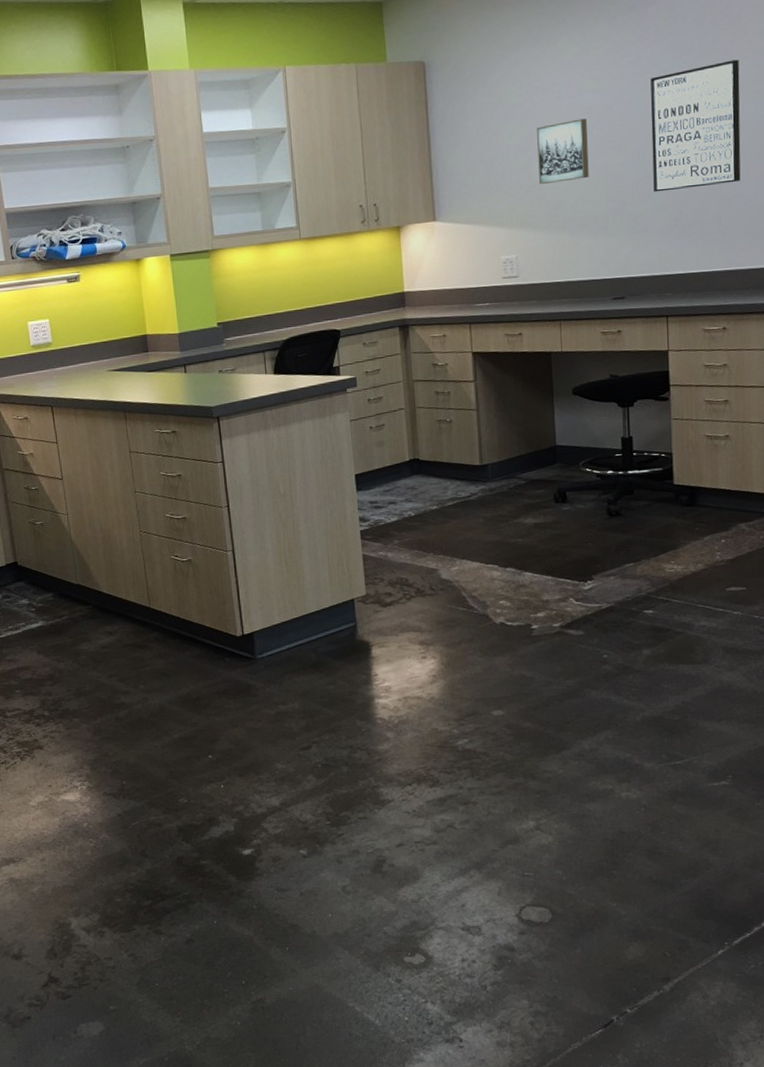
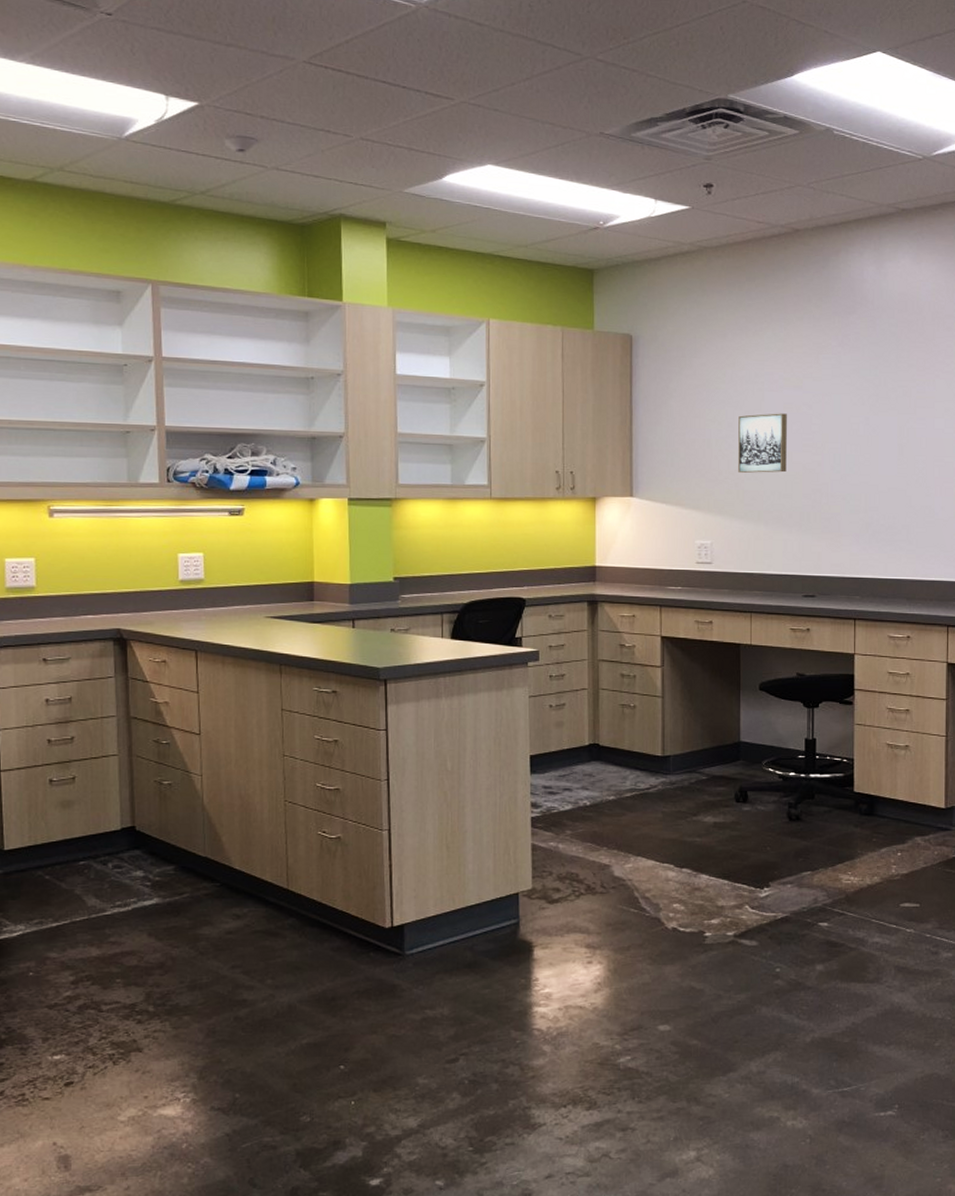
wall art: present [650,59,741,192] -> none [848,376,931,495]

